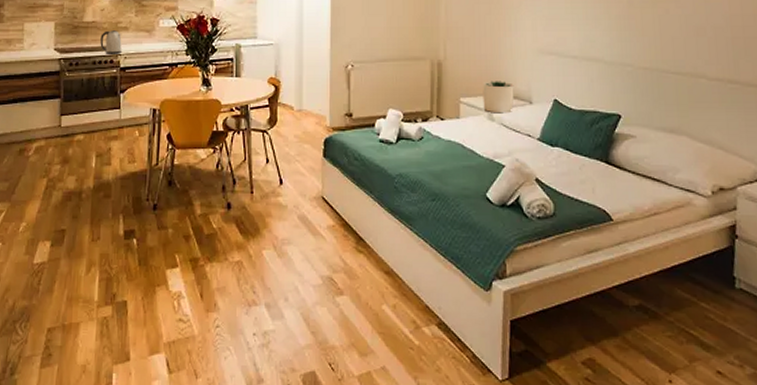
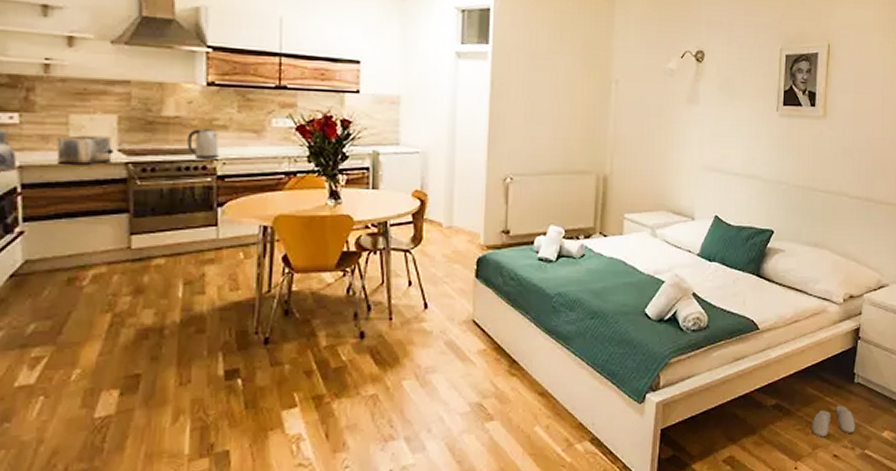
toaster: none [15,38,52,62] -> present [56,135,114,166]
planter: present [483,81,515,114] -> none [647,197,678,230]
slippers: none [685,313,743,349] -> present [811,405,856,438]

